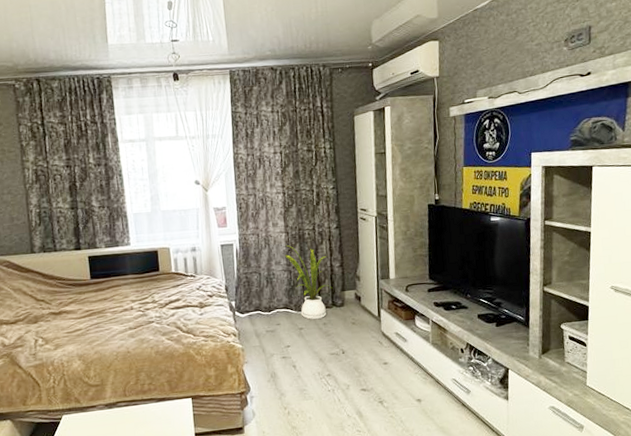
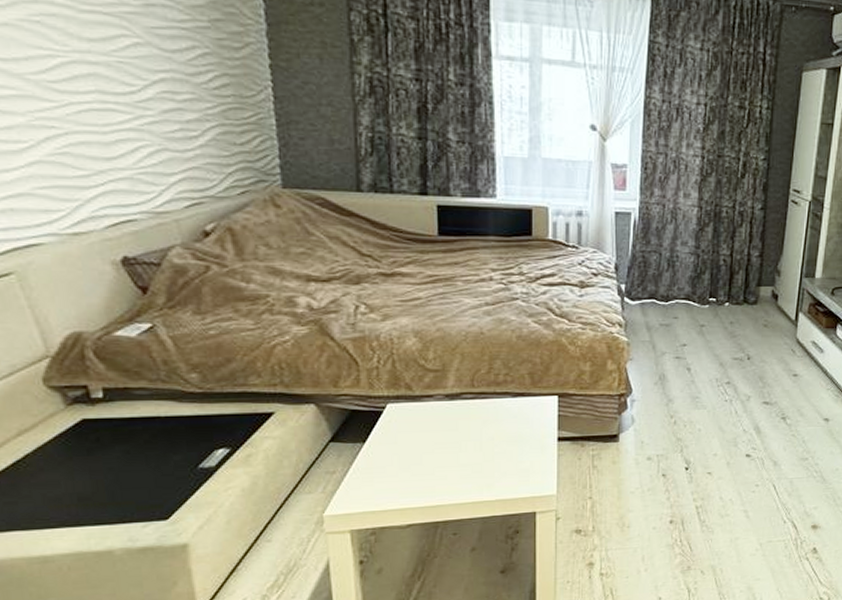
house plant: present [285,245,332,320] -> none [694,222,745,316]

